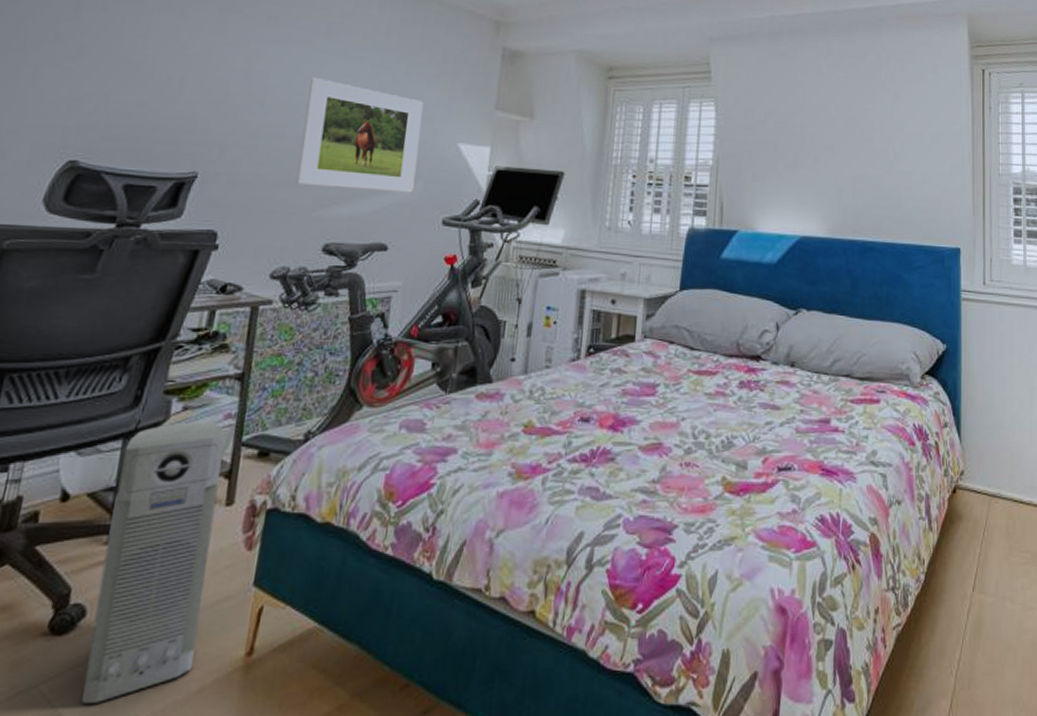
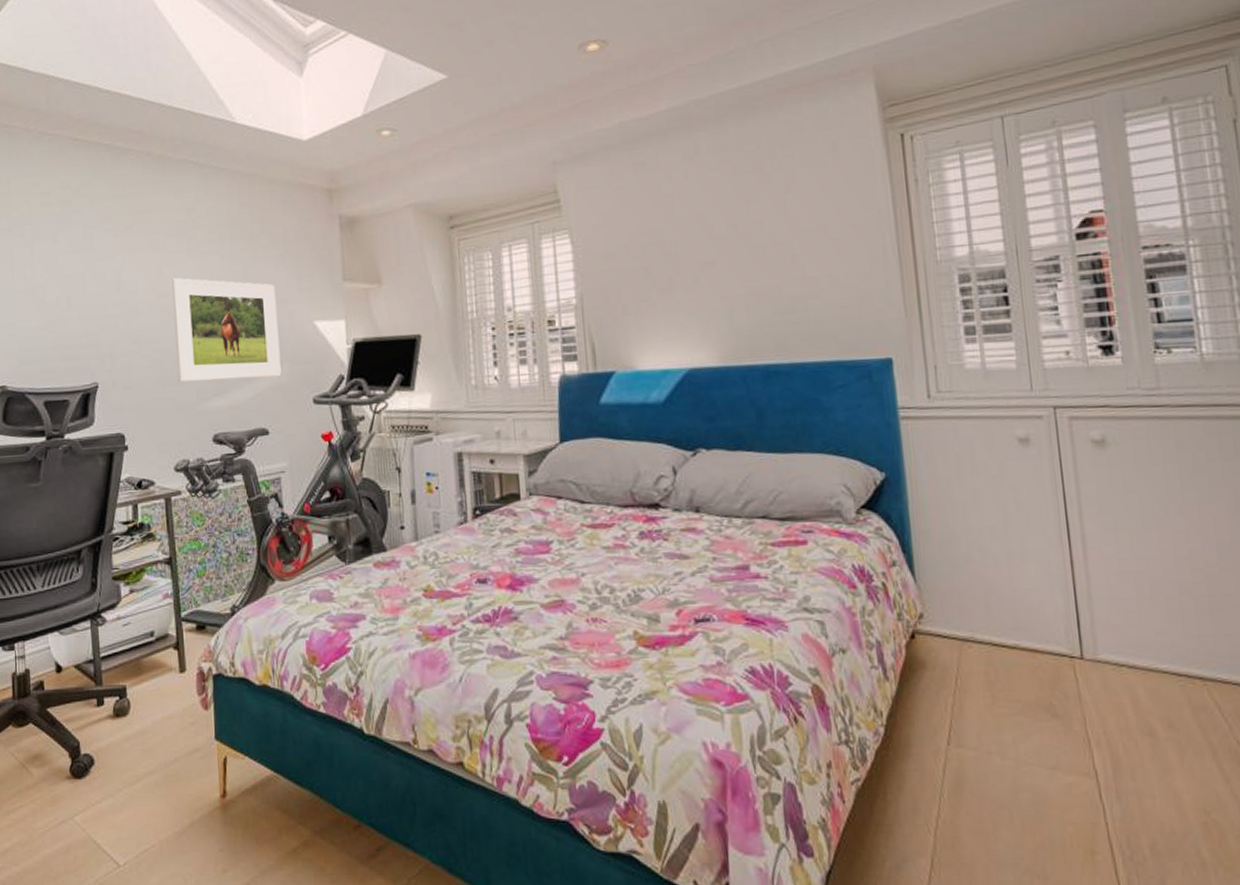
air purifier: present [82,422,226,704] -> none [93,601,181,832]

